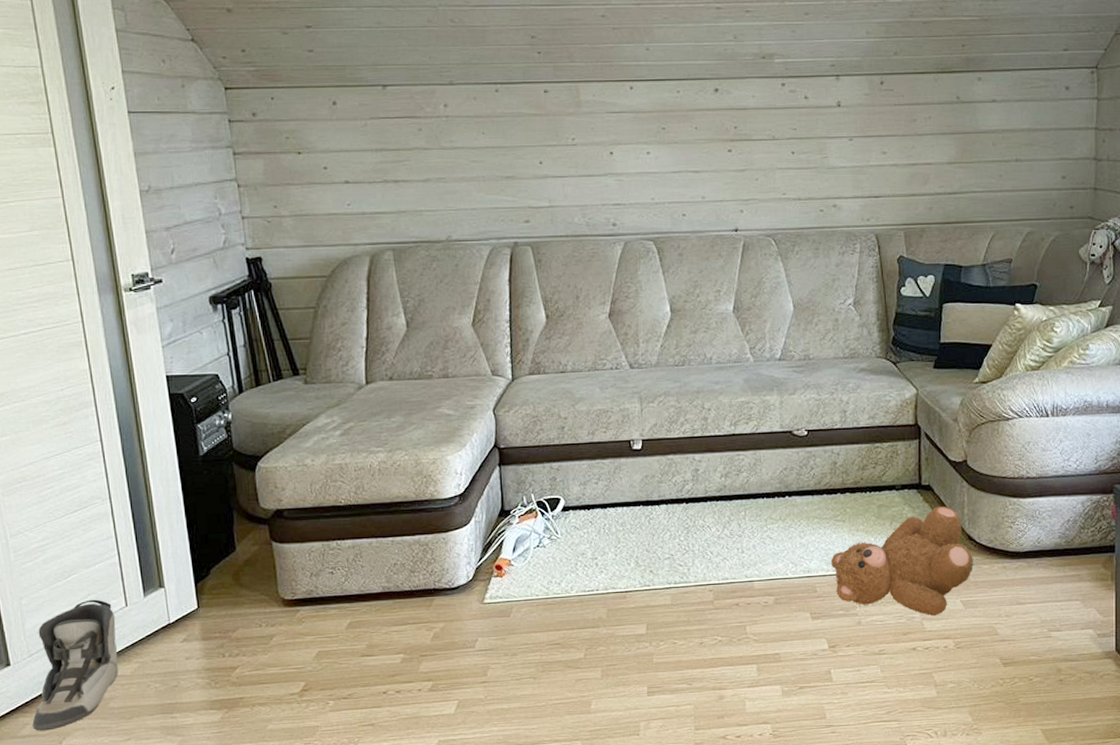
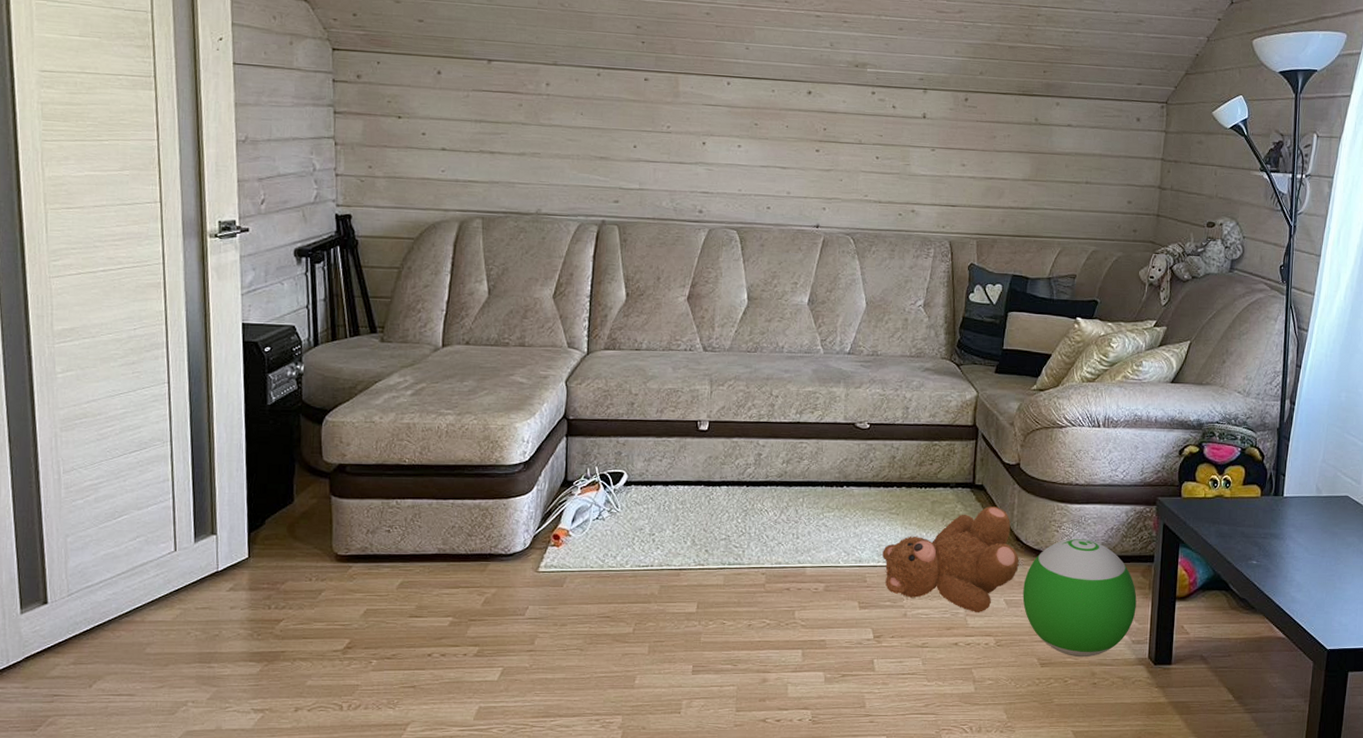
shoe: present [32,599,118,731] -> none [63,542,163,673]
toy ball: none [979,533,1099,655] -> present [1023,538,1137,658]

